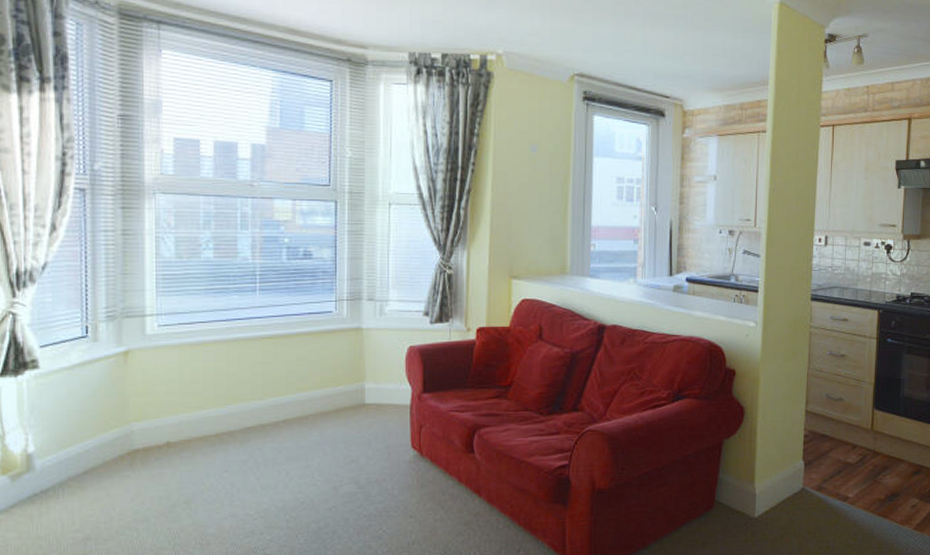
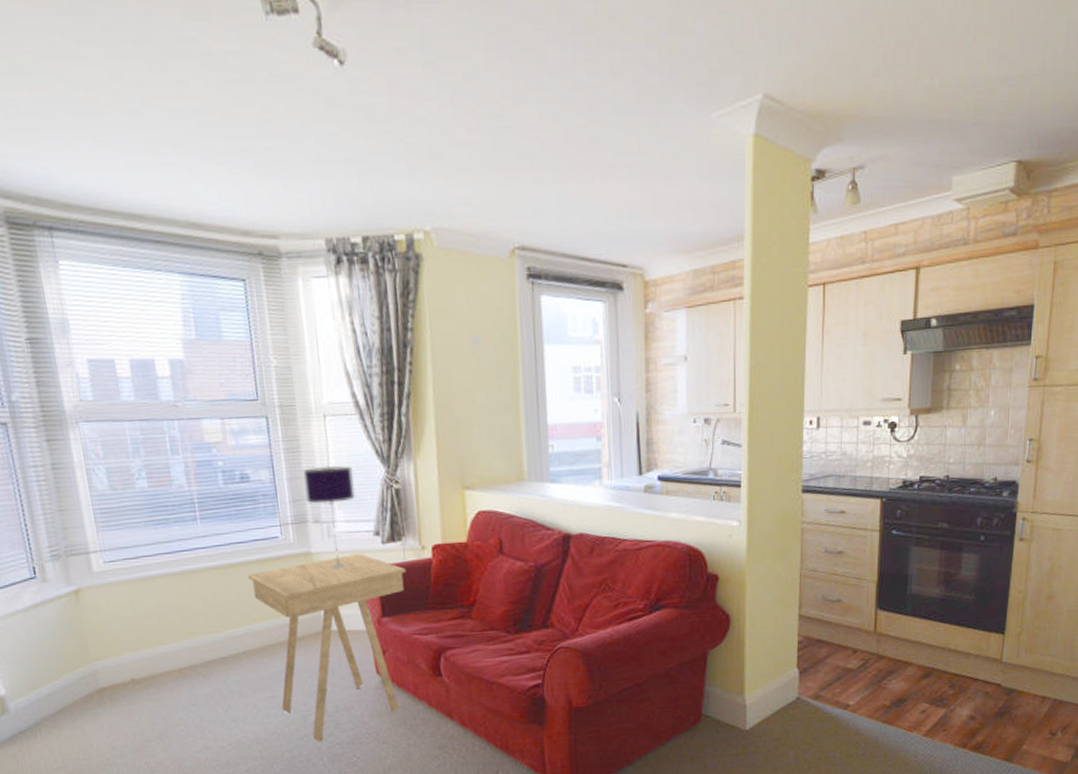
side table: none [298,332,451,514] -> present [248,554,407,742]
table lamp: none [363,249,410,345] -> present [303,465,355,570]

